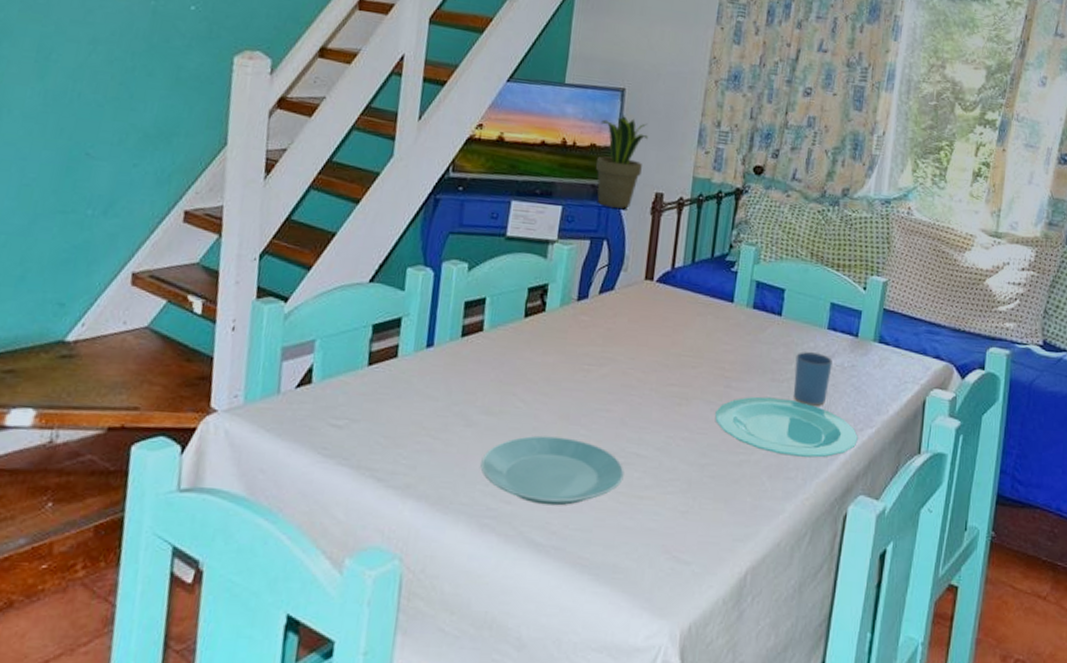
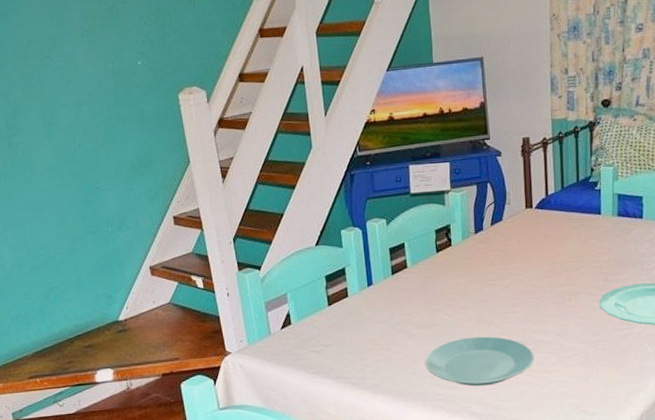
potted plant: present [596,114,648,209] -> none [467,79,509,156]

